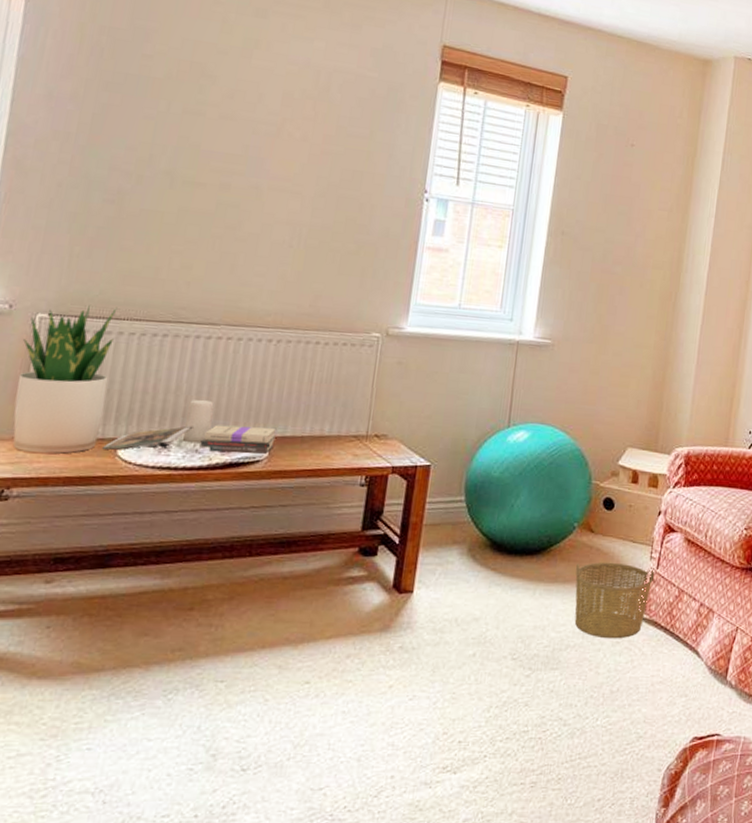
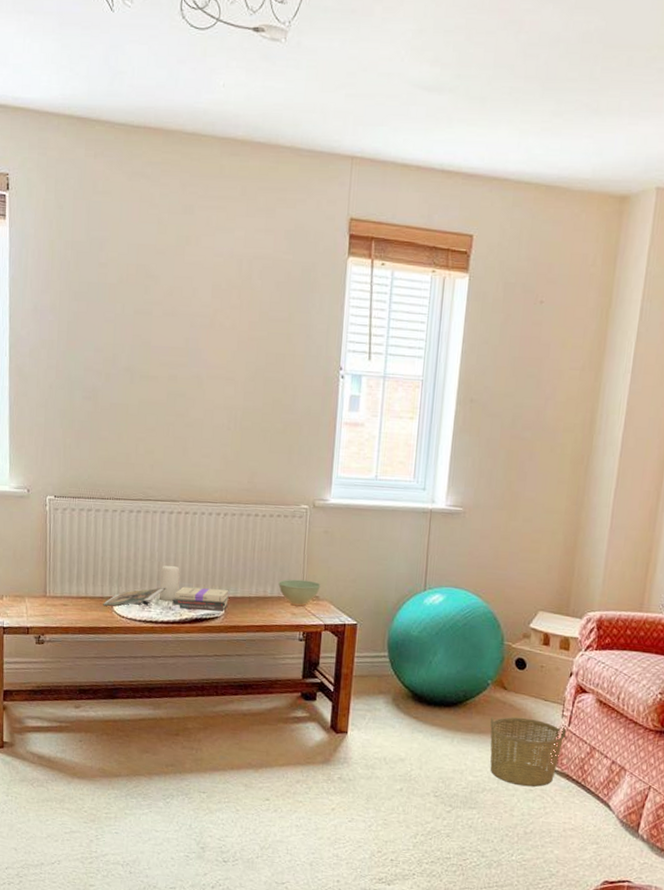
planter: present [12,304,118,454] -> none [39,487,102,609]
bowl: none [339,415,390,447] -> present [278,579,321,607]

